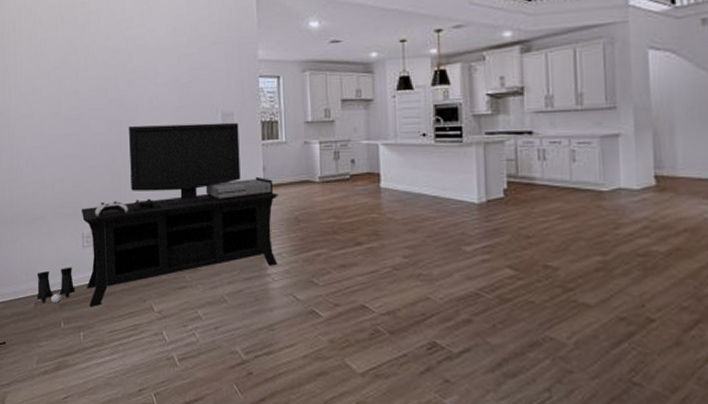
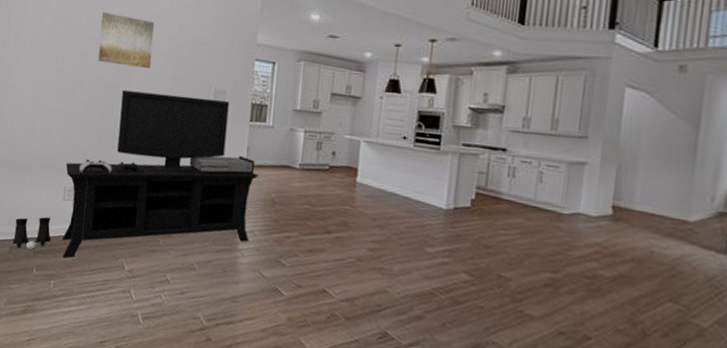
wall art: none [99,50,154,102] -> present [98,12,155,69]

